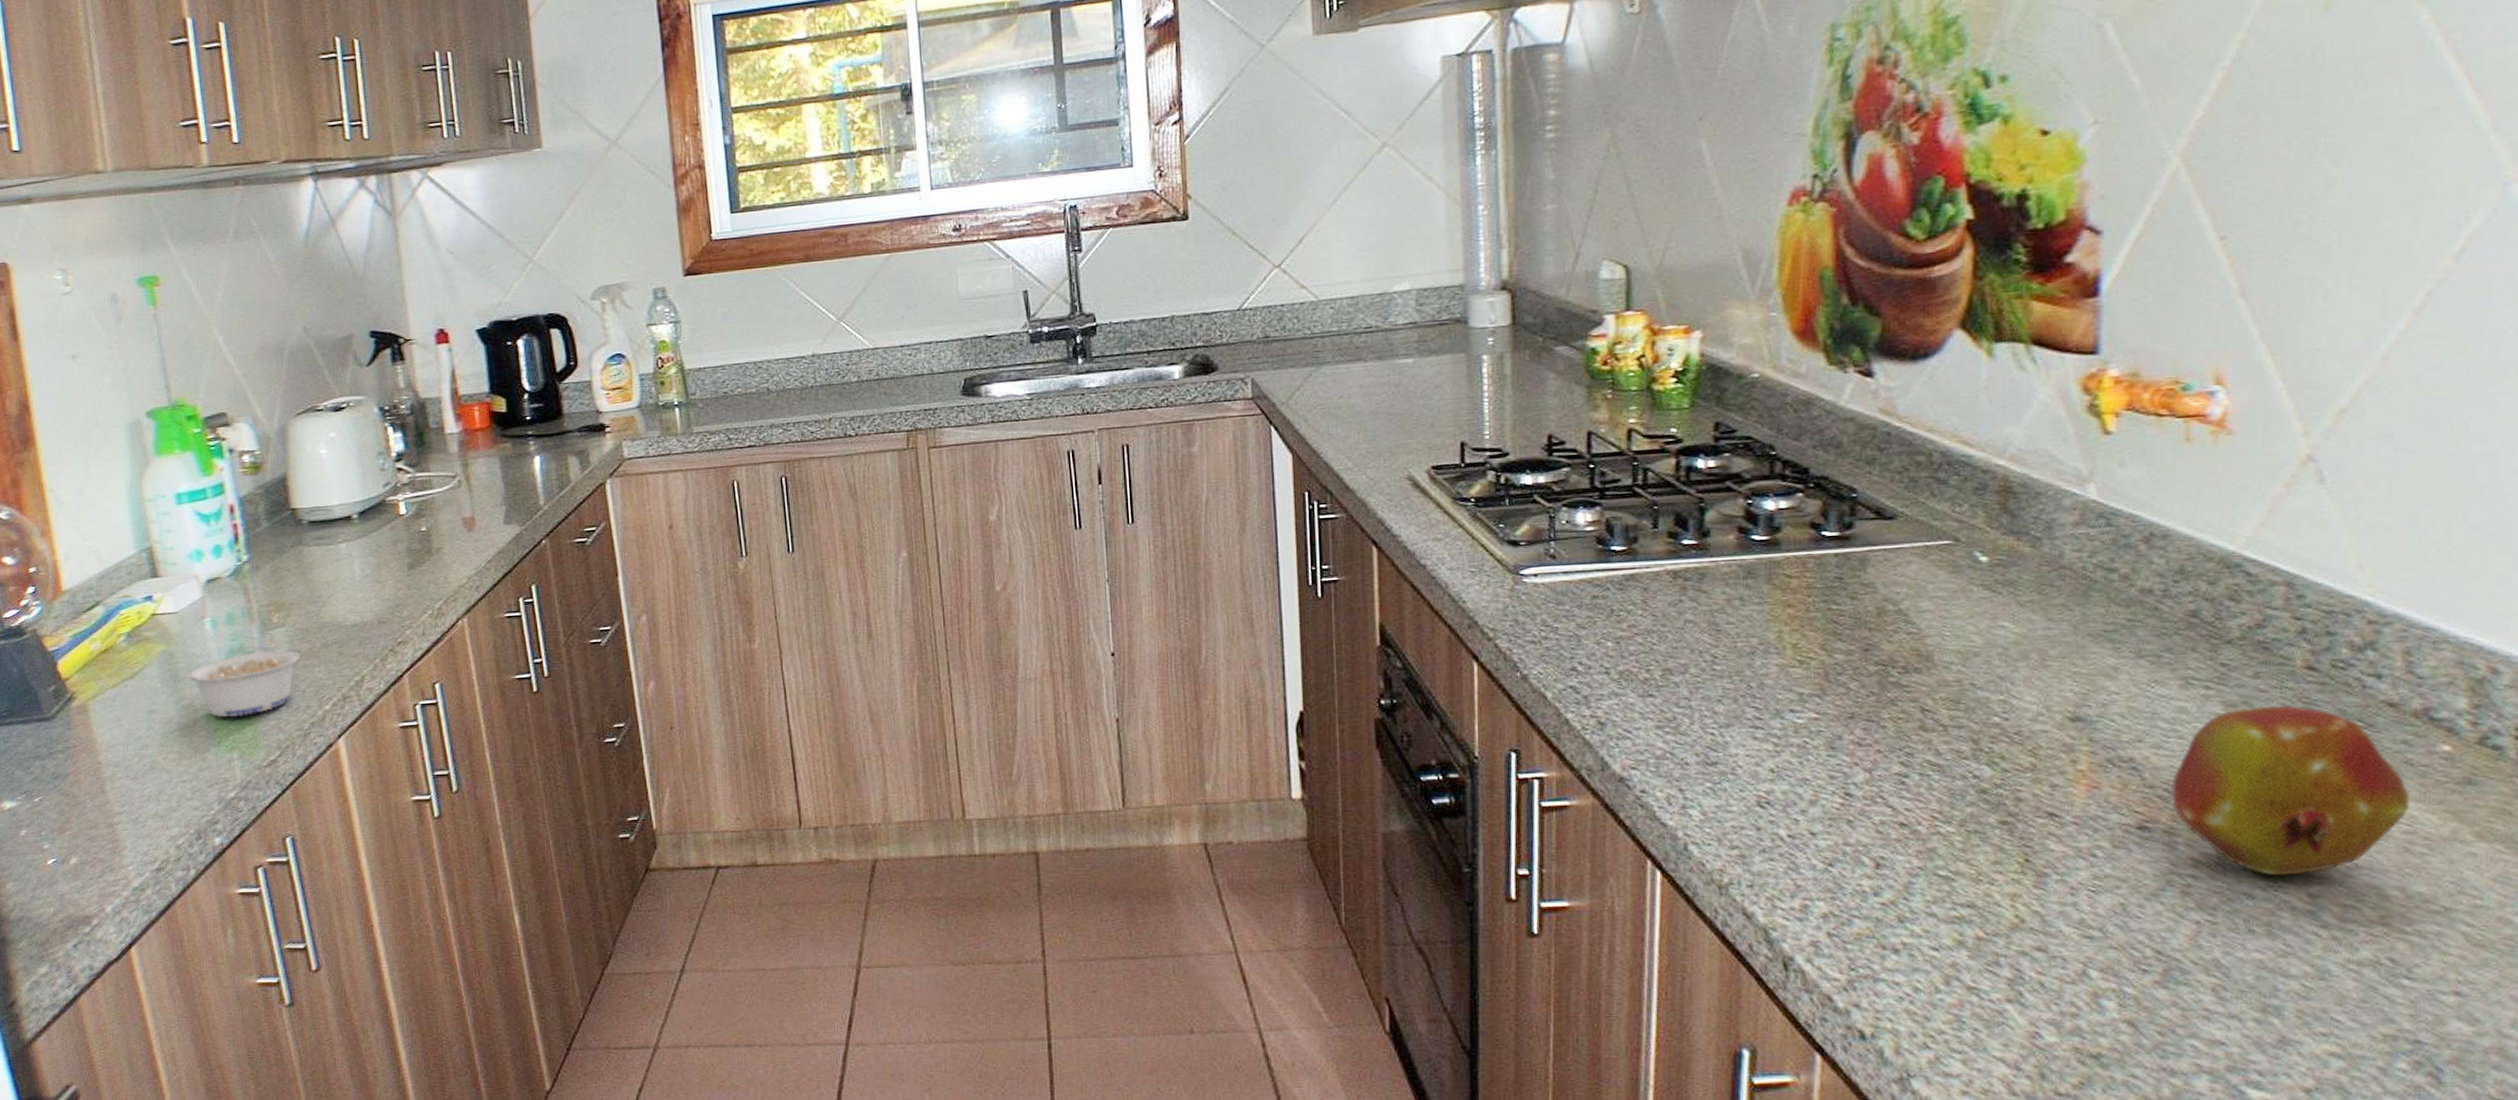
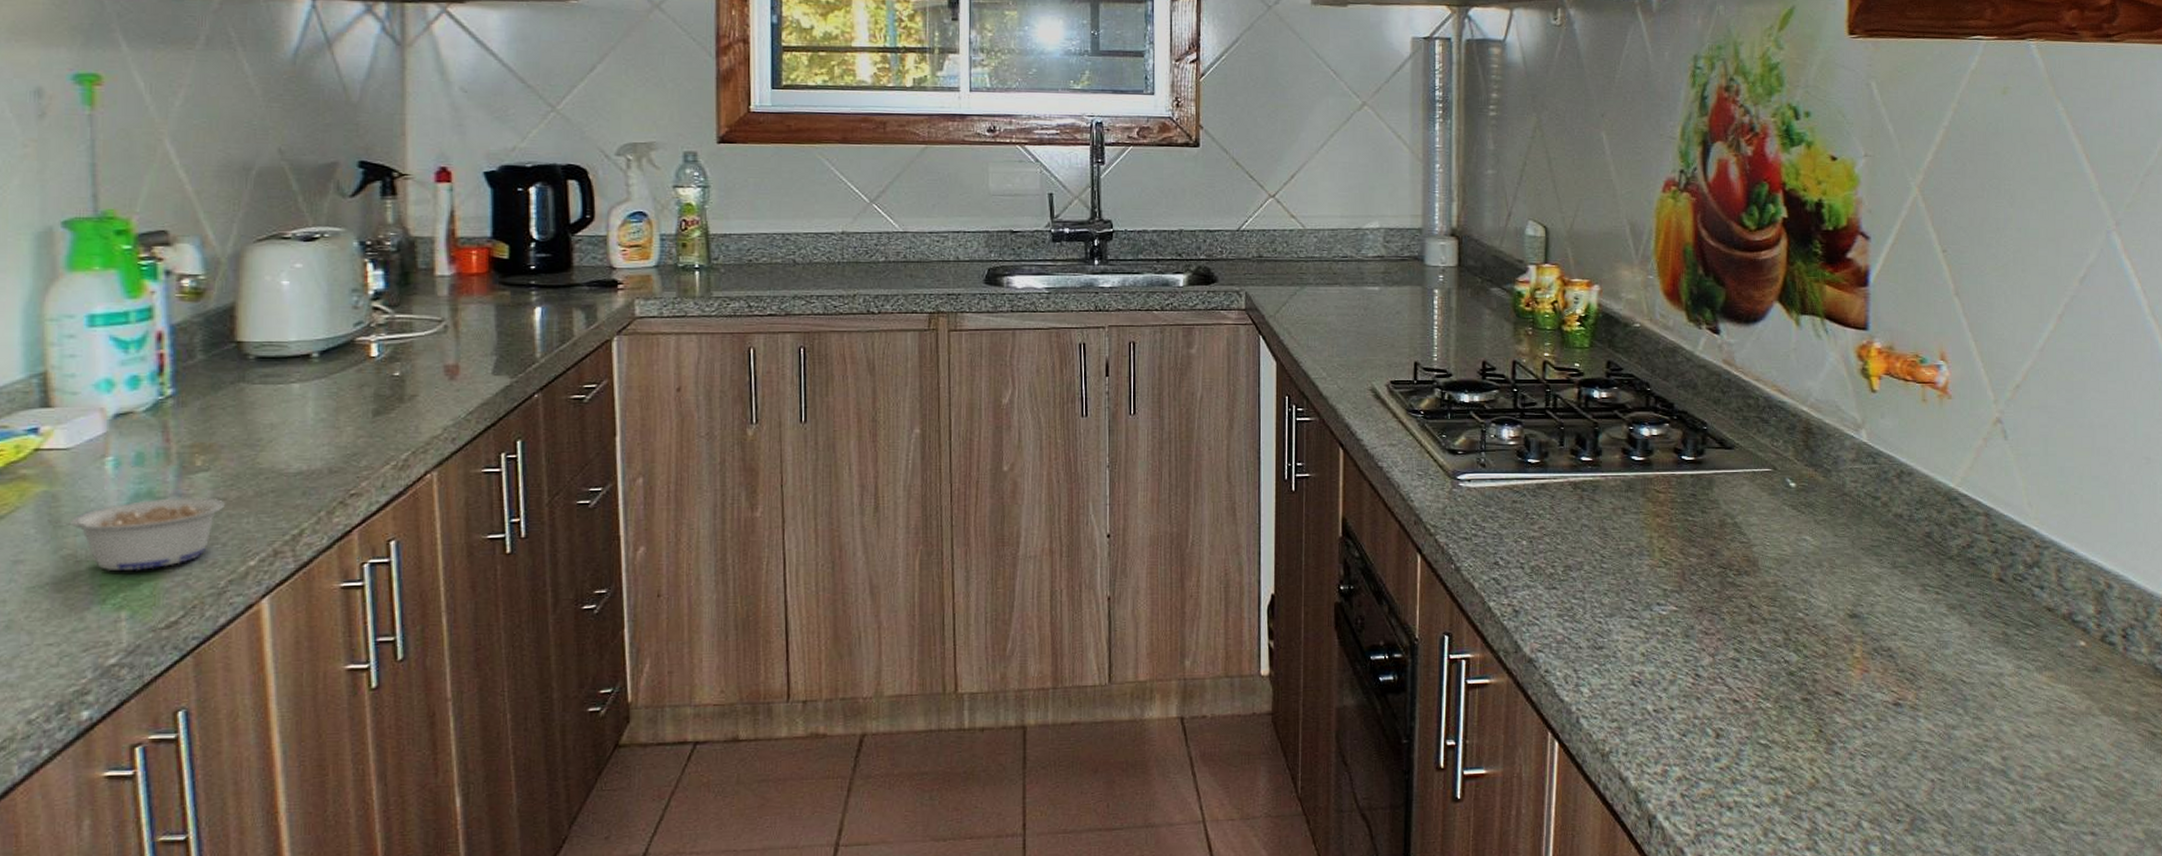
fruit: present [2170,705,2410,876] -> none [1914,608,2062,743]

